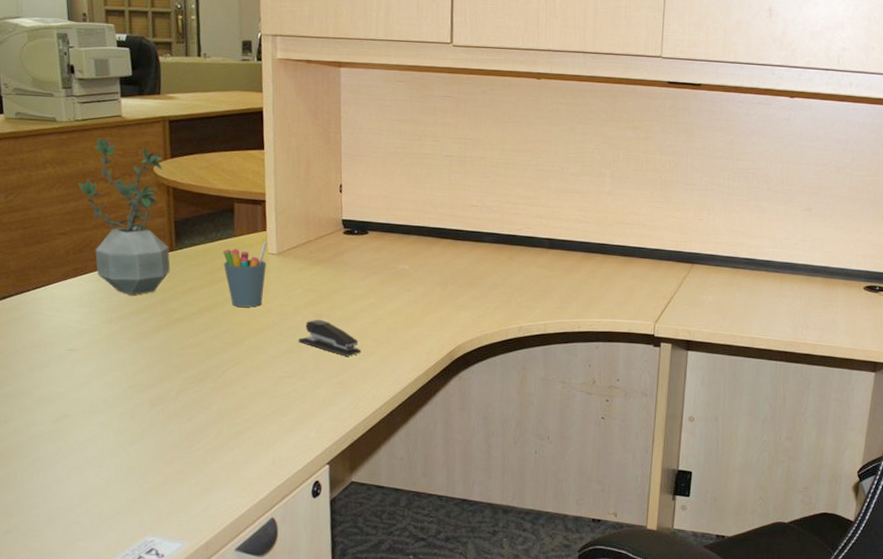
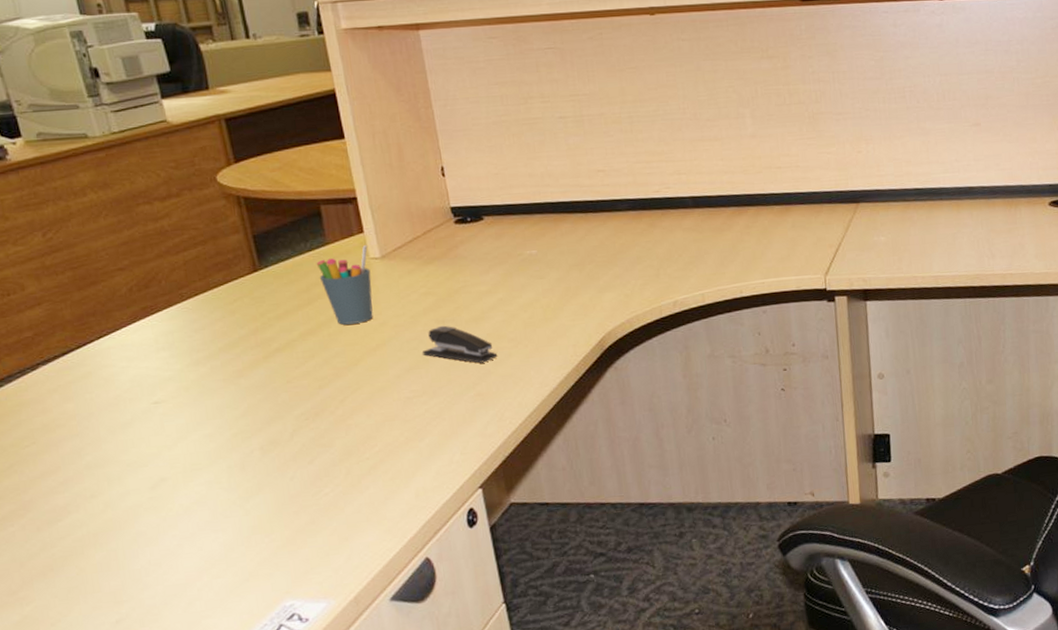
potted plant: present [77,137,171,295] -> none [128,149,258,330]

